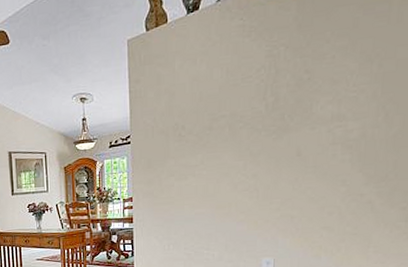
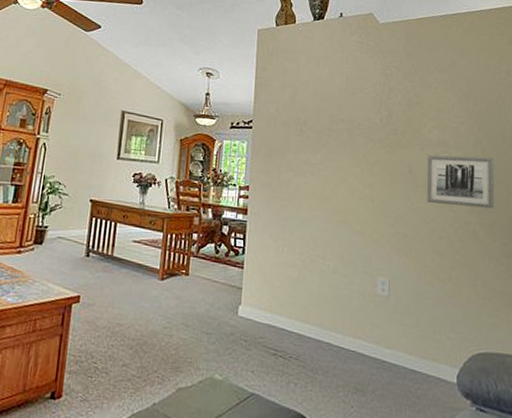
wall art: none [317,121,400,181] -> present [426,155,494,209]

